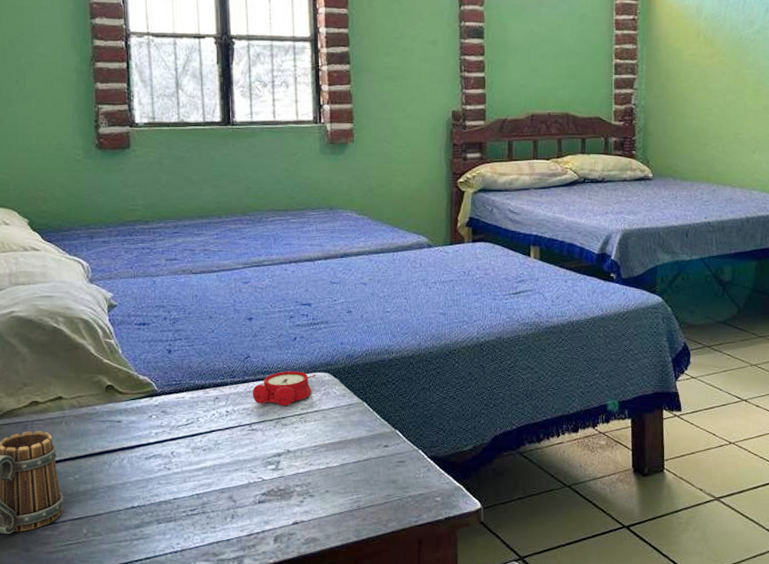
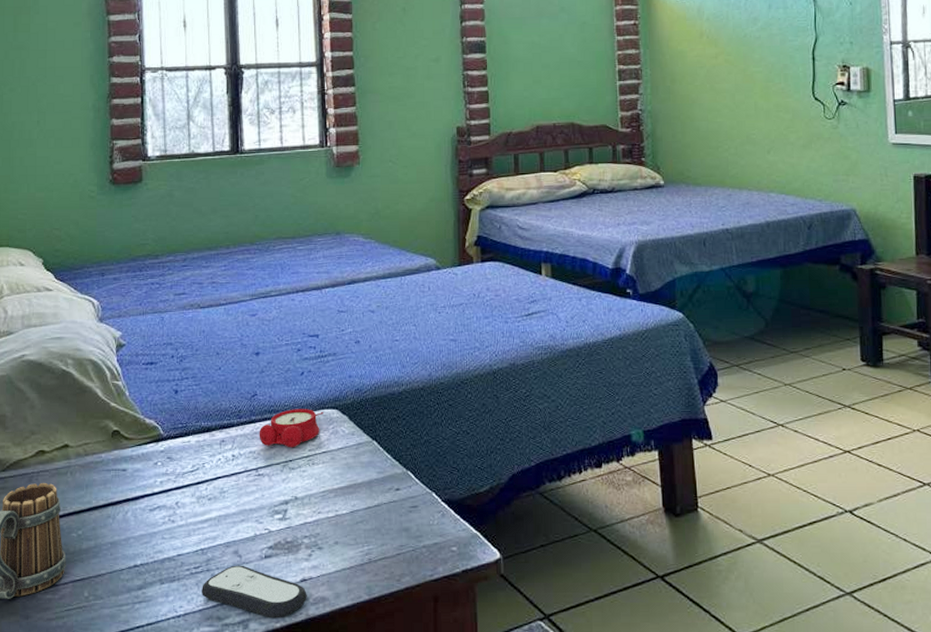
remote control: none [198,509,299,556] -> present [202,565,307,619]

